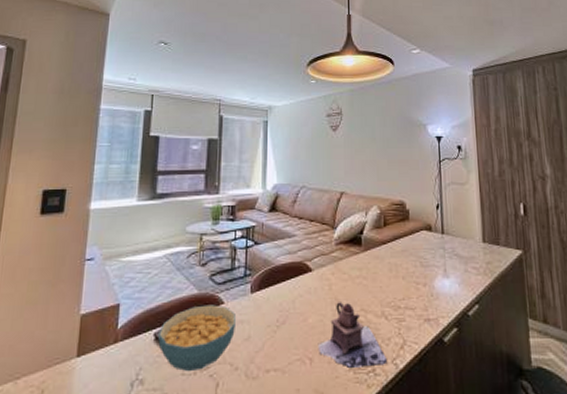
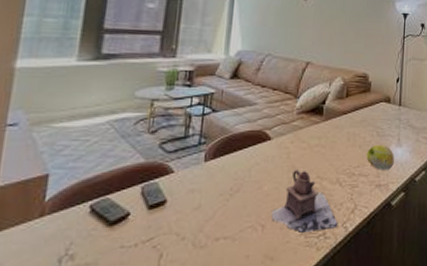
cereal bowl: present [158,305,236,372] -> none [94,174,186,244]
fruit: none [411,276,442,303] -> present [366,145,394,170]

